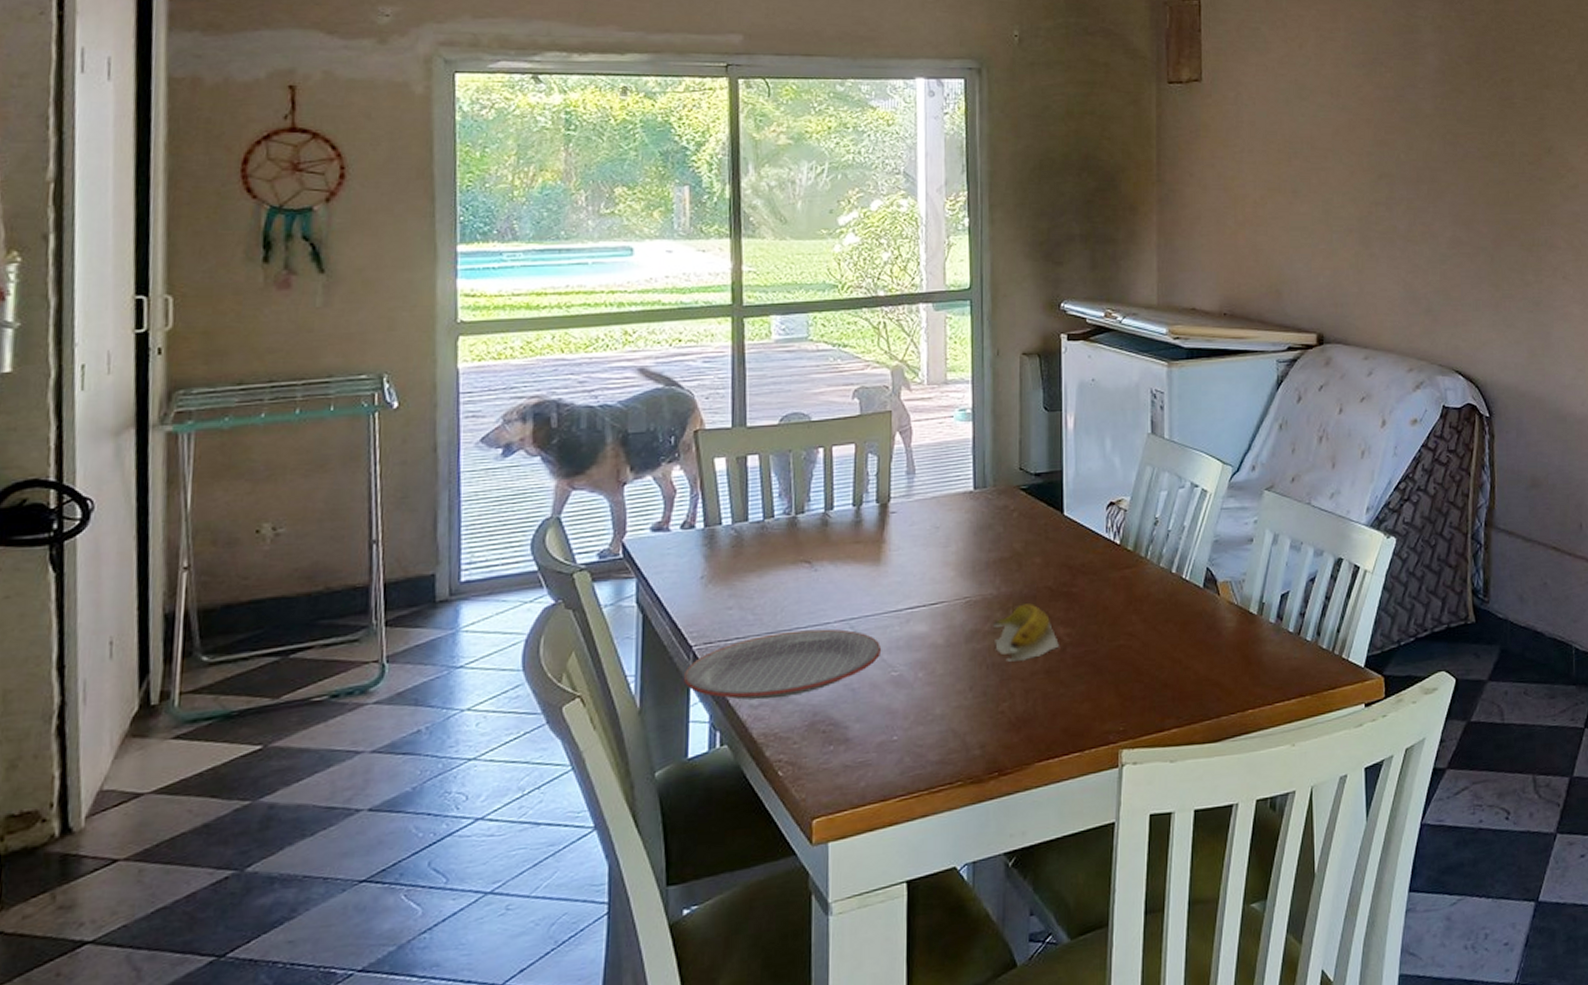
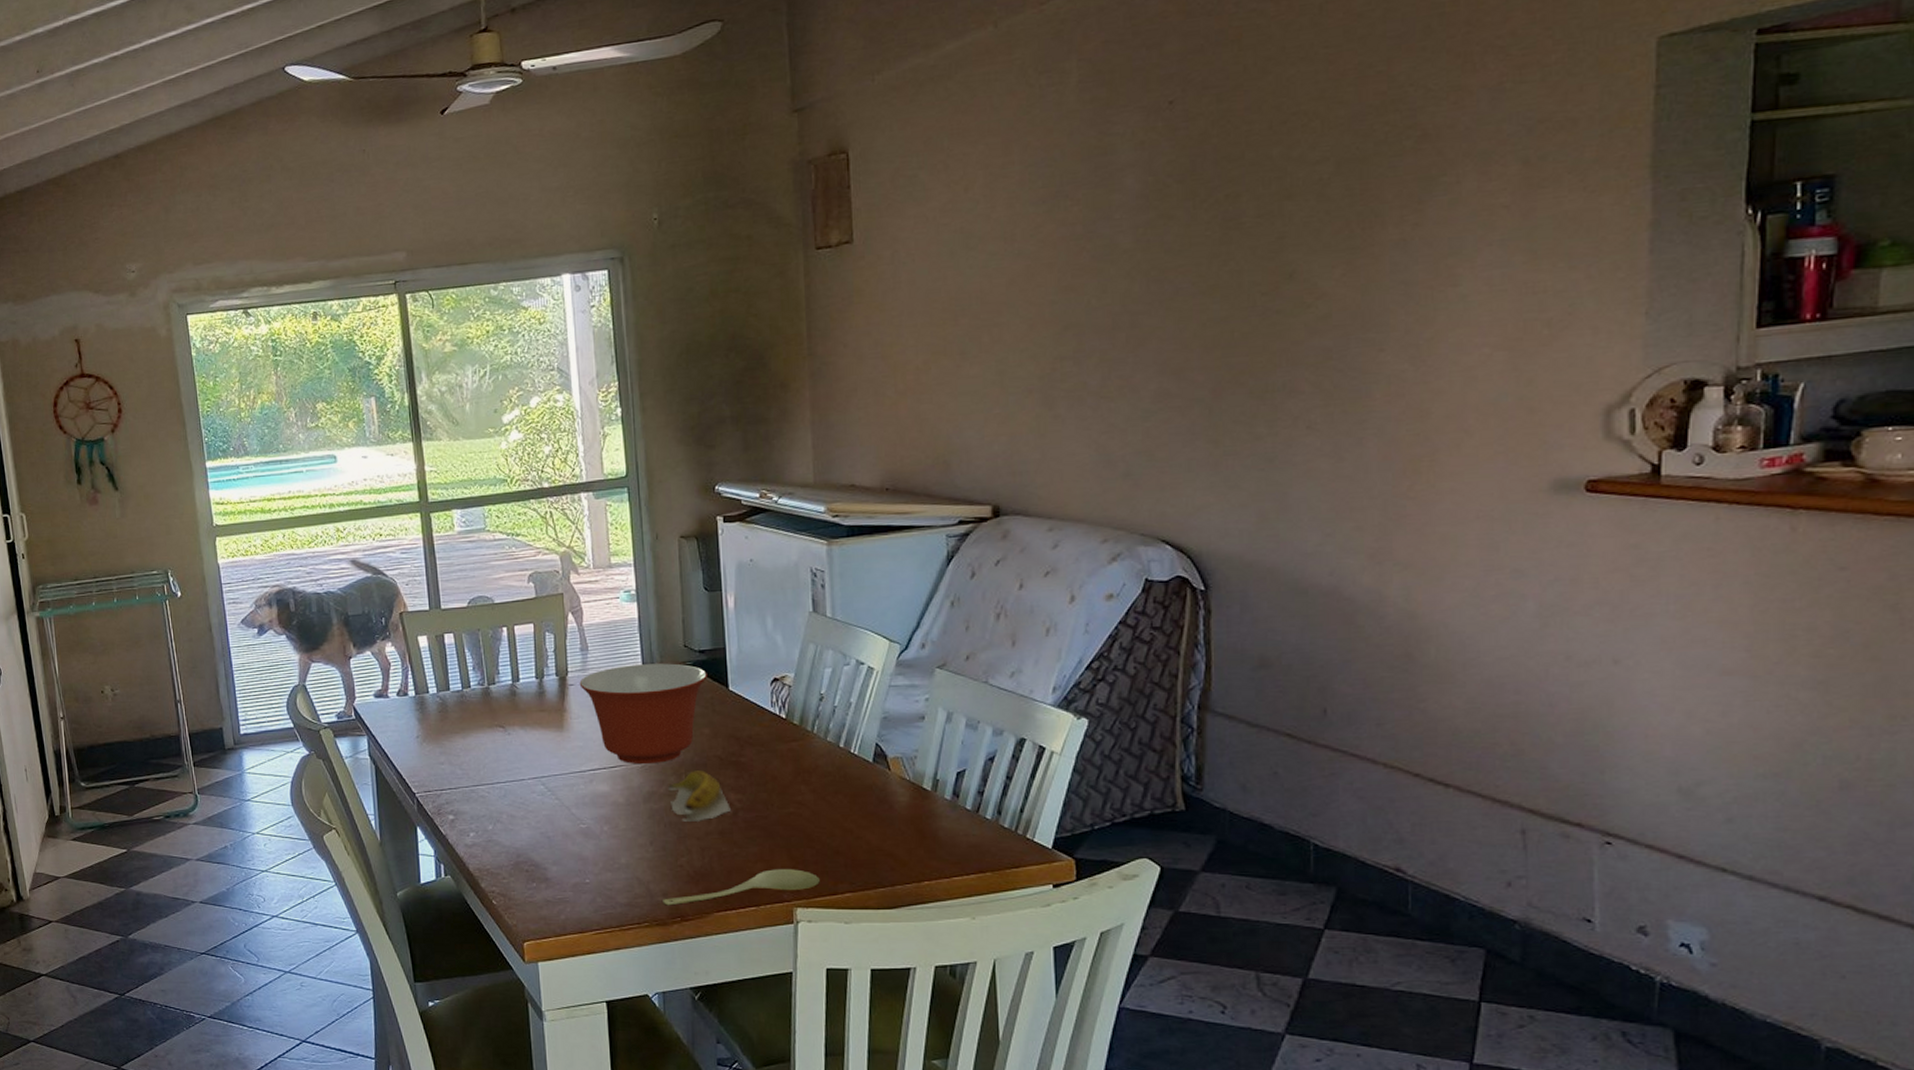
plate: present [684,629,882,700] -> none [411,784,571,841]
mixing bowl: none [902,487,1042,600] -> present [579,663,707,765]
spoon: none [979,706,1147,760] -> present [663,869,820,906]

